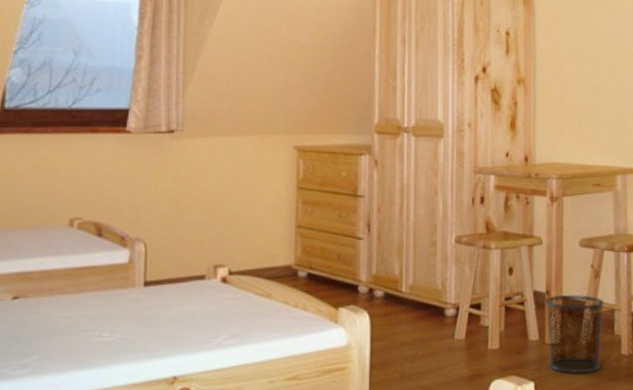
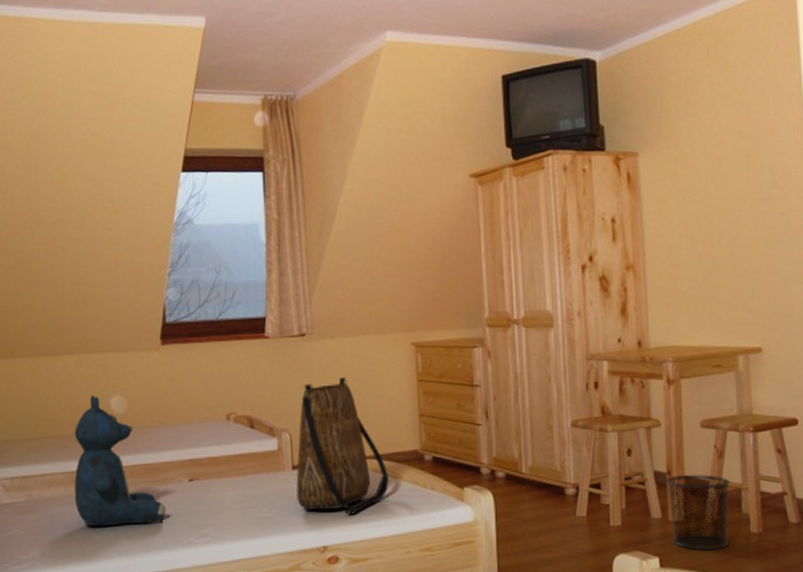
tote bag: none [146,181,256,339] -> present [296,377,389,515]

